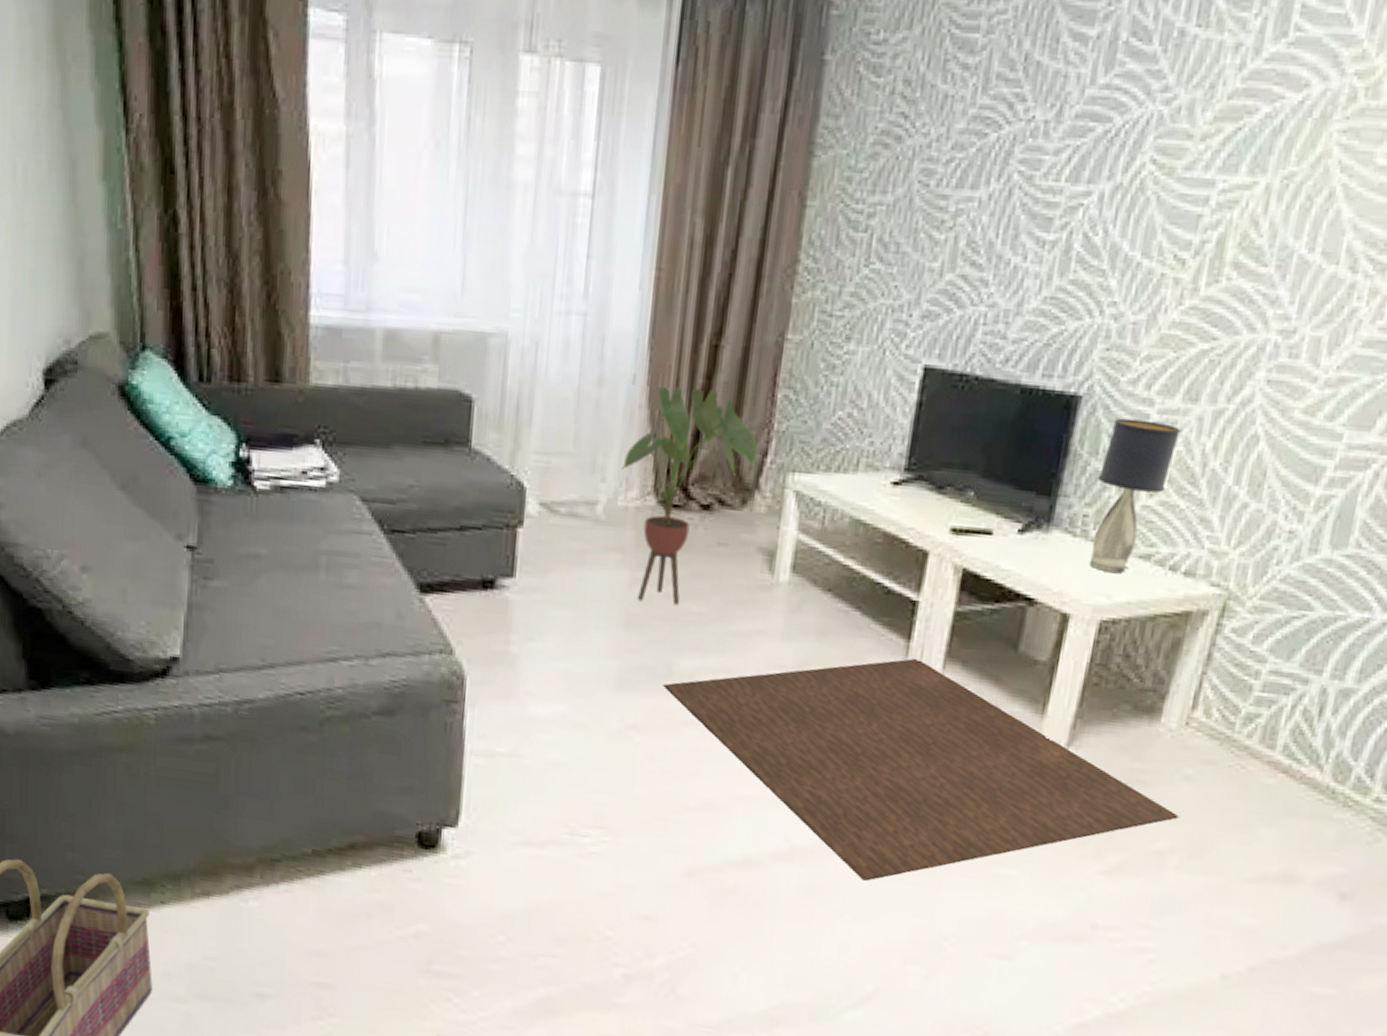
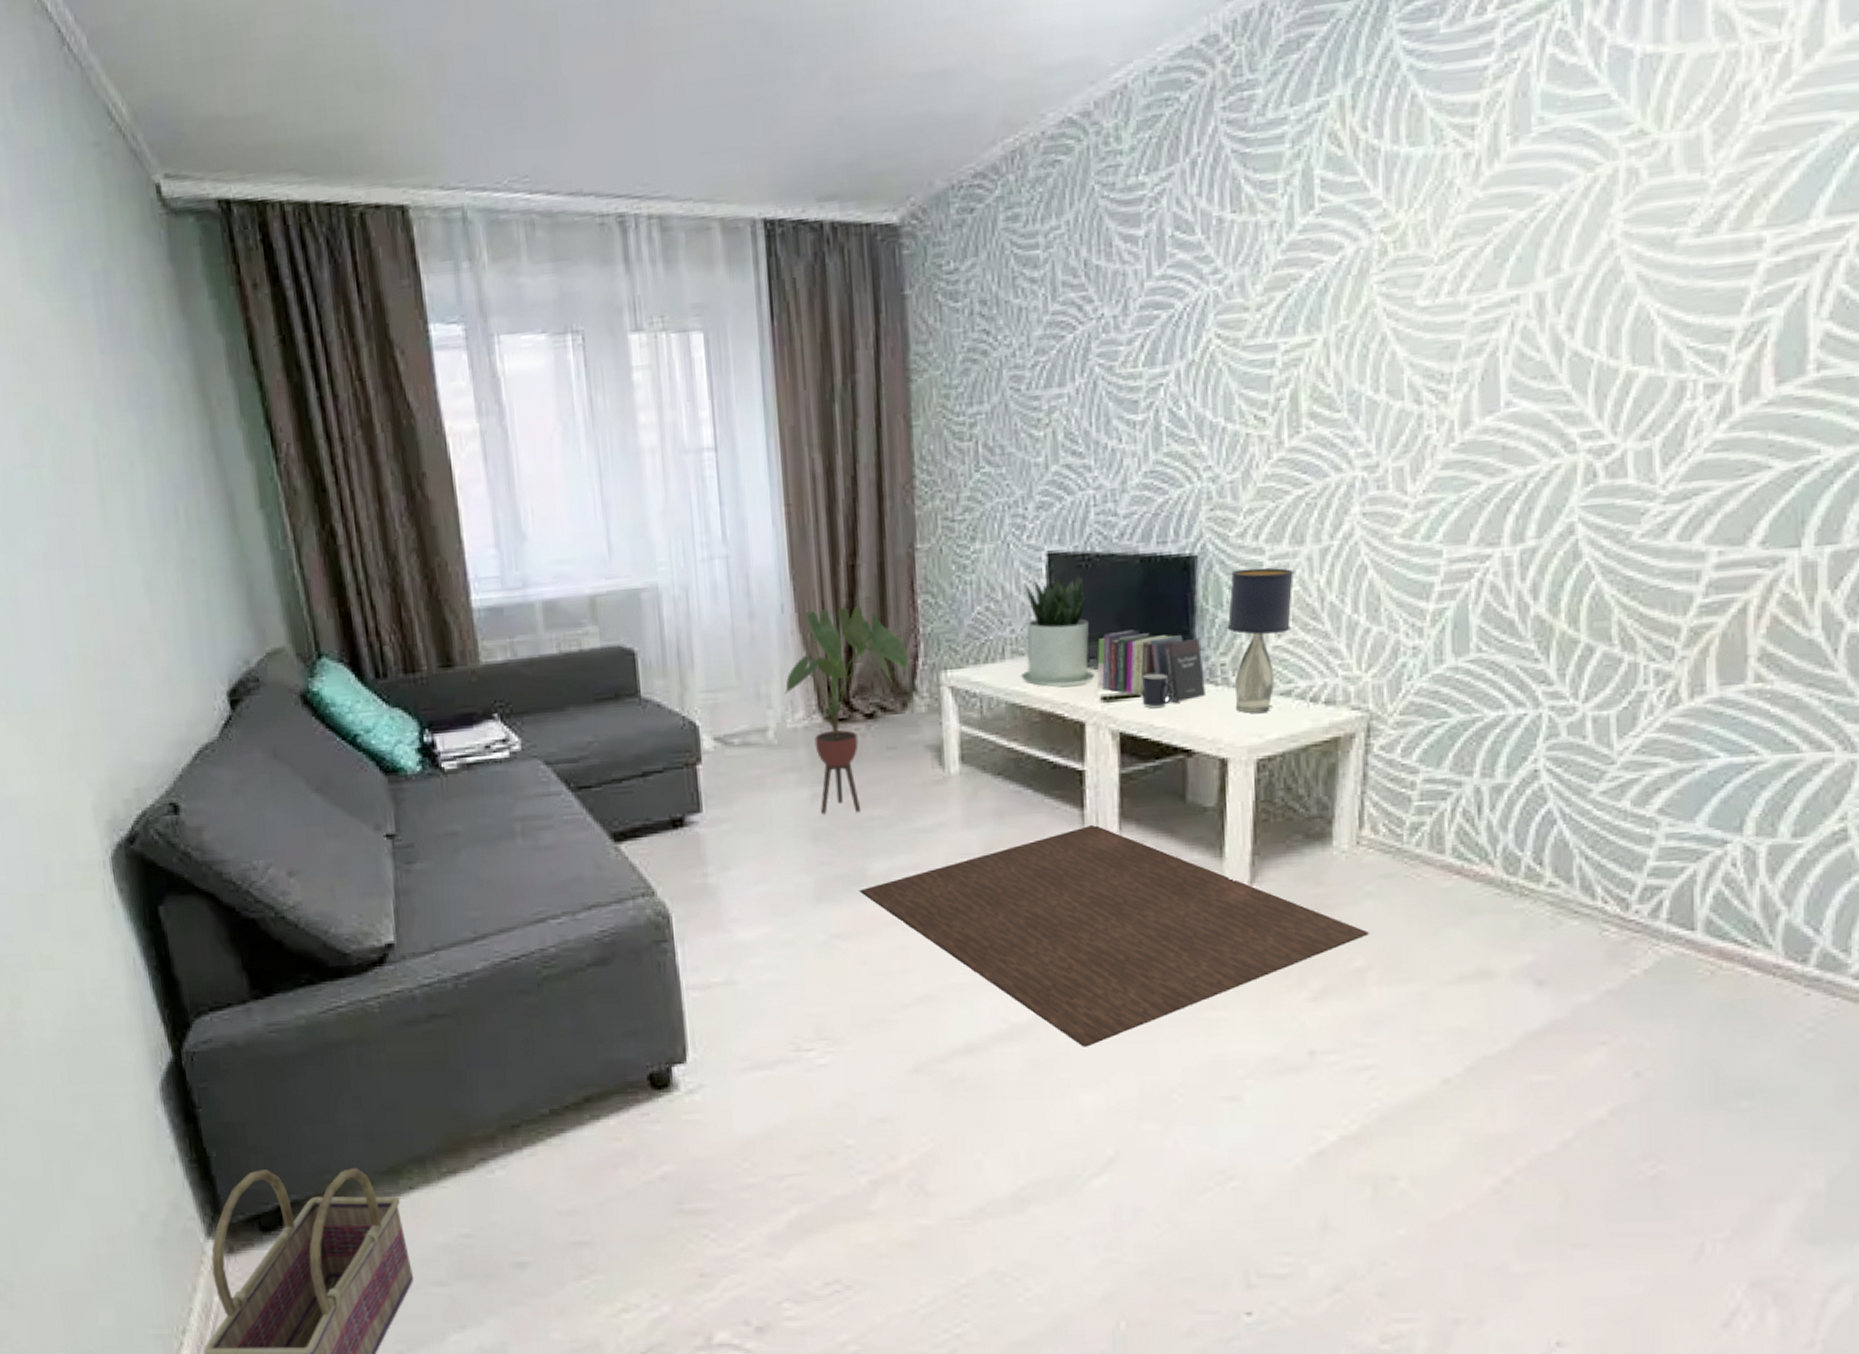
planter: none [870,389,957,513] -> present [1020,576,1094,688]
books: none [950,462,1067,548] -> present [1097,629,1205,703]
mug: none [992,511,1028,550] -> present [1140,673,1173,709]

